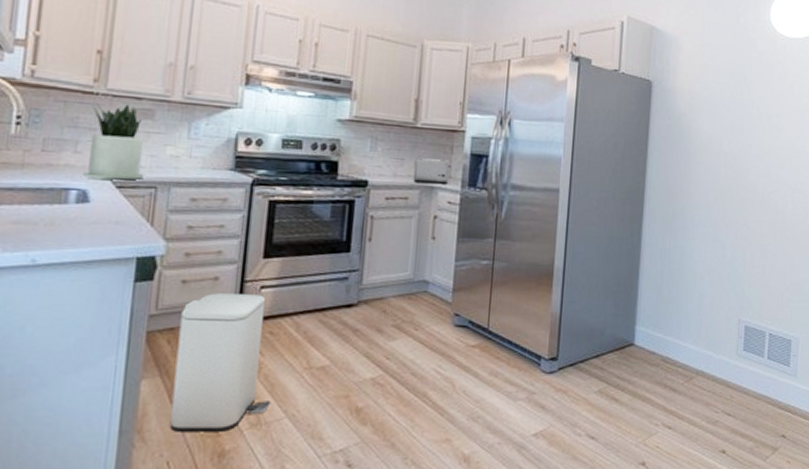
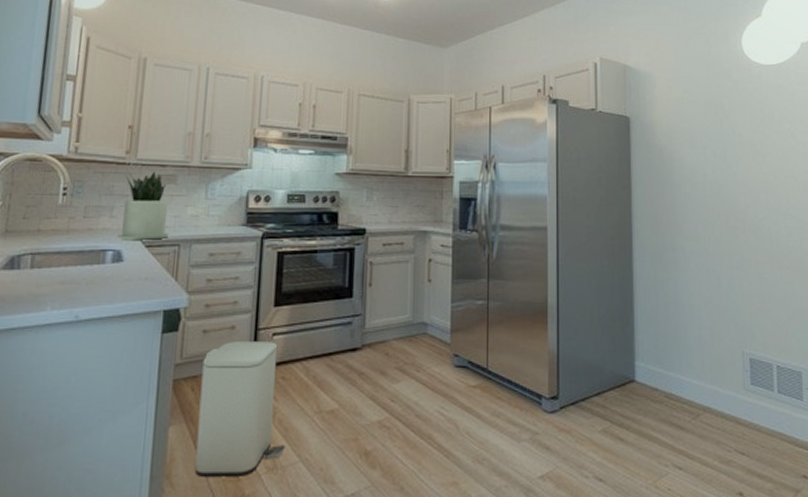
toaster: present [413,158,452,185] -> none [407,204,443,229]

